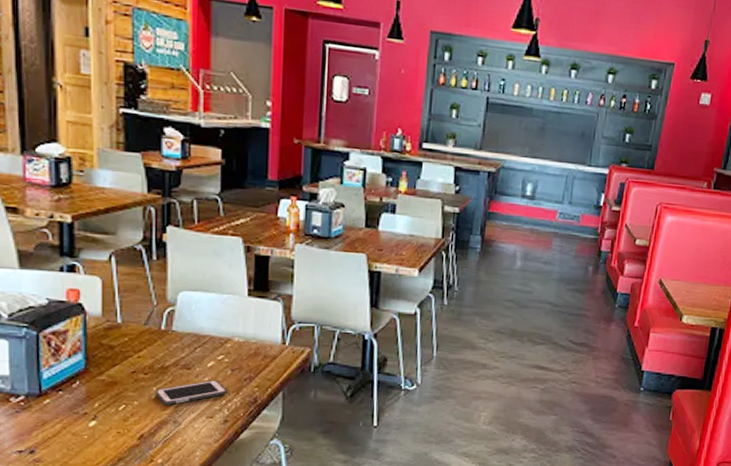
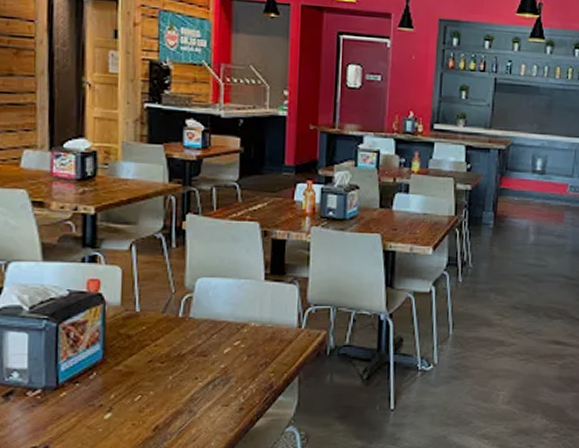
cell phone: present [155,380,228,405] -> none [171,367,243,394]

